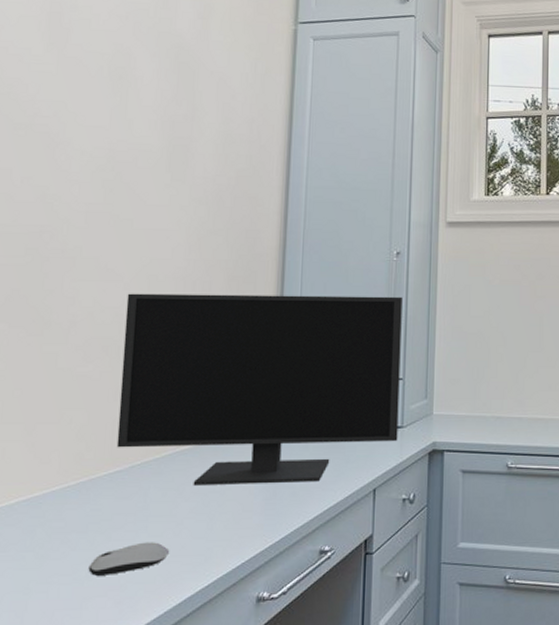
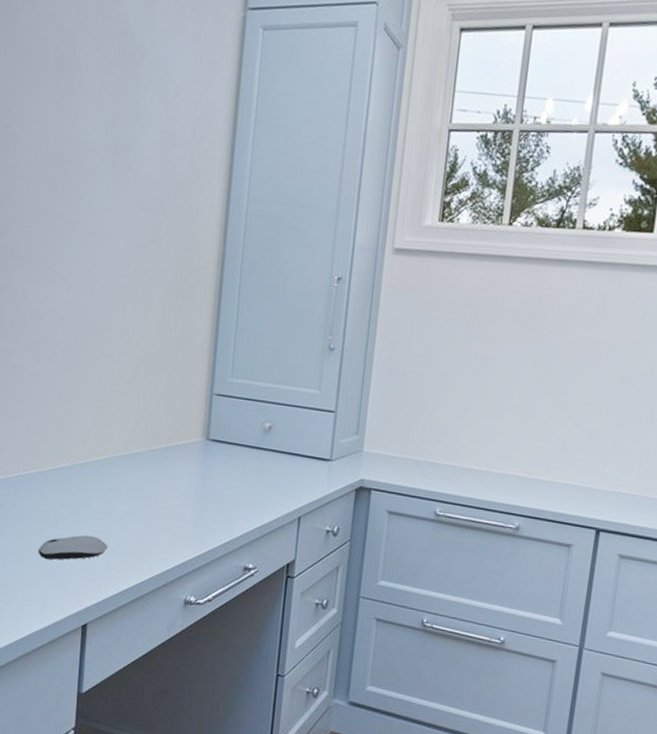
monitor: present [116,293,402,485] -> none [62,297,341,503]

